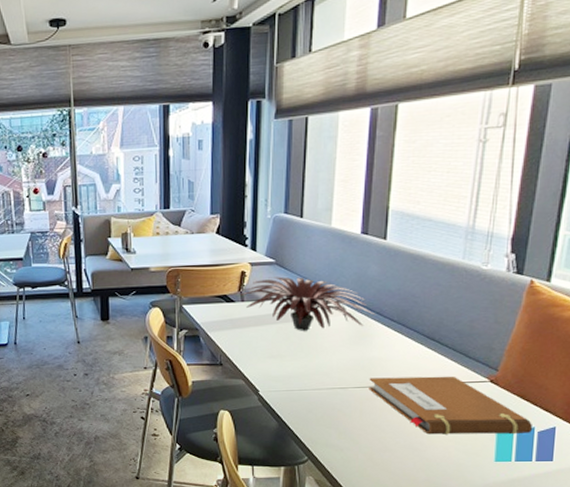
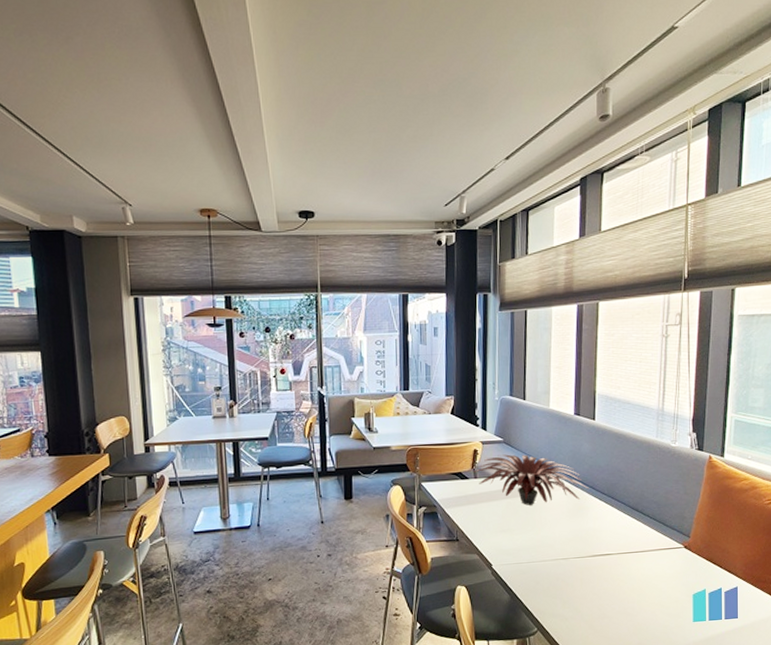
notebook: present [368,376,533,435] -> none [586,543,721,600]

